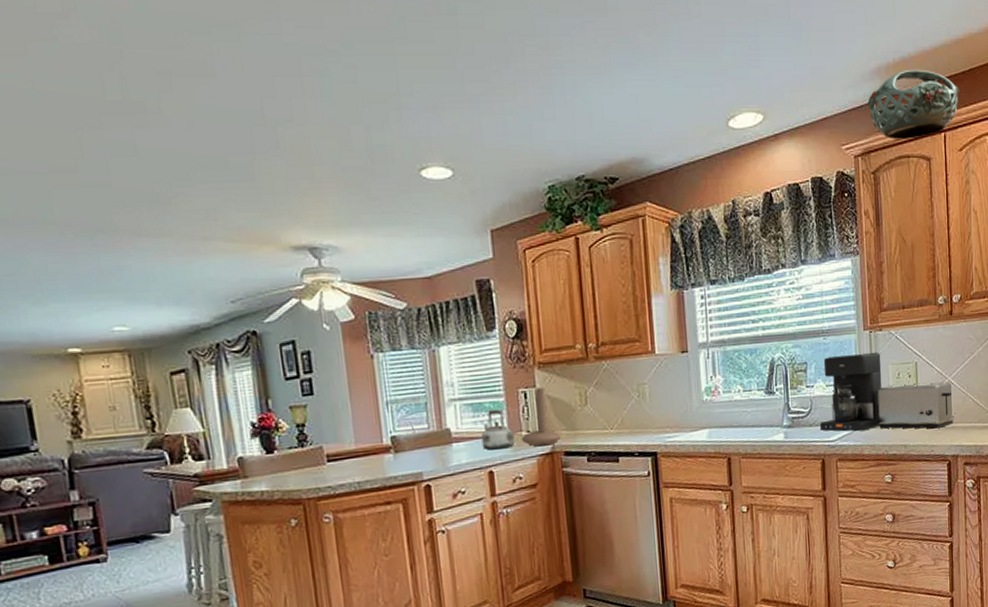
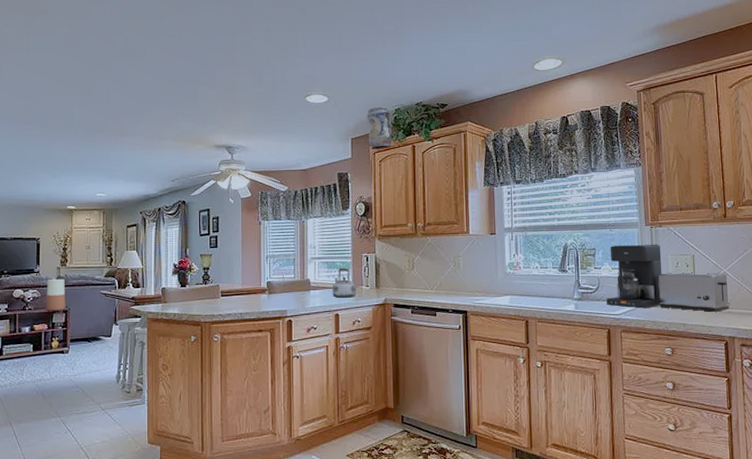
vase: none [54,456,92,506] -> present [46,278,66,311]
decorative vase: none [509,184,549,245] -> present [366,107,393,149]
paper towel holder: present [521,387,562,447] -> none [362,254,392,298]
decorative basket: present [867,69,960,140] -> none [648,27,729,79]

